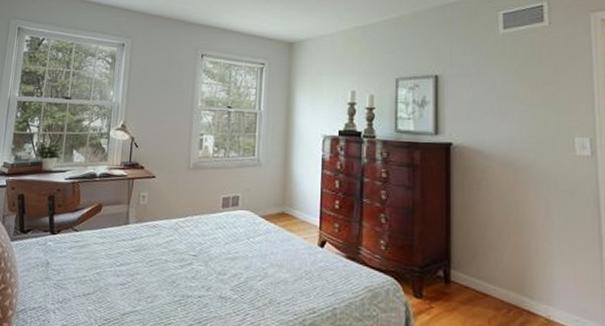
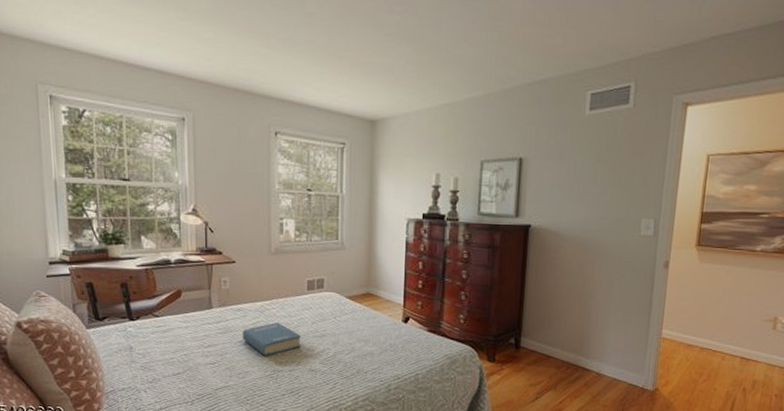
hardback book: none [154,241,213,279] -> present [242,322,301,356]

